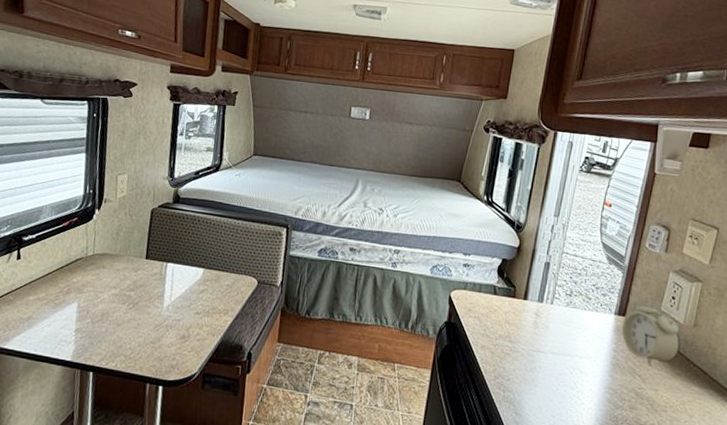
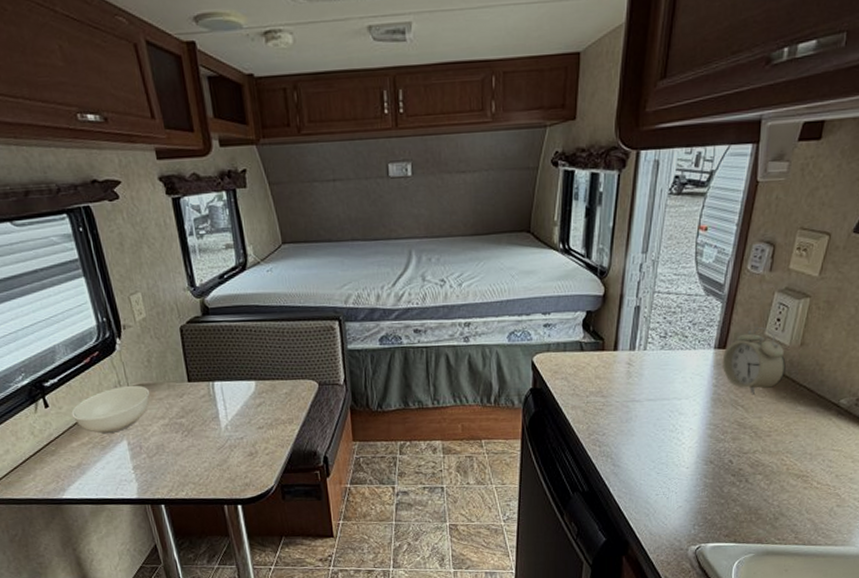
bowl: none [37,252,111,294] -> present [71,385,150,433]

